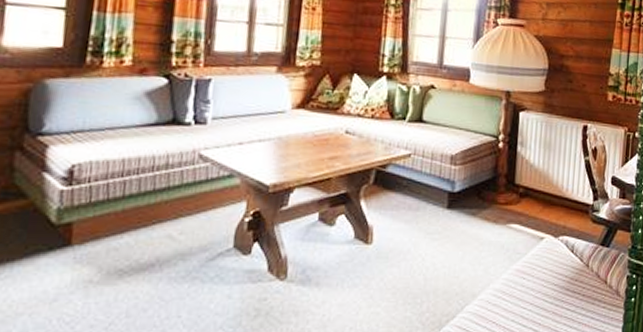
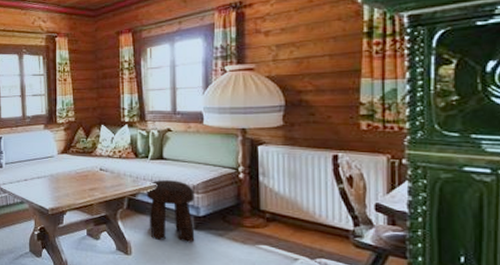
stool: none [397,148,452,225] -> present [146,180,195,243]

